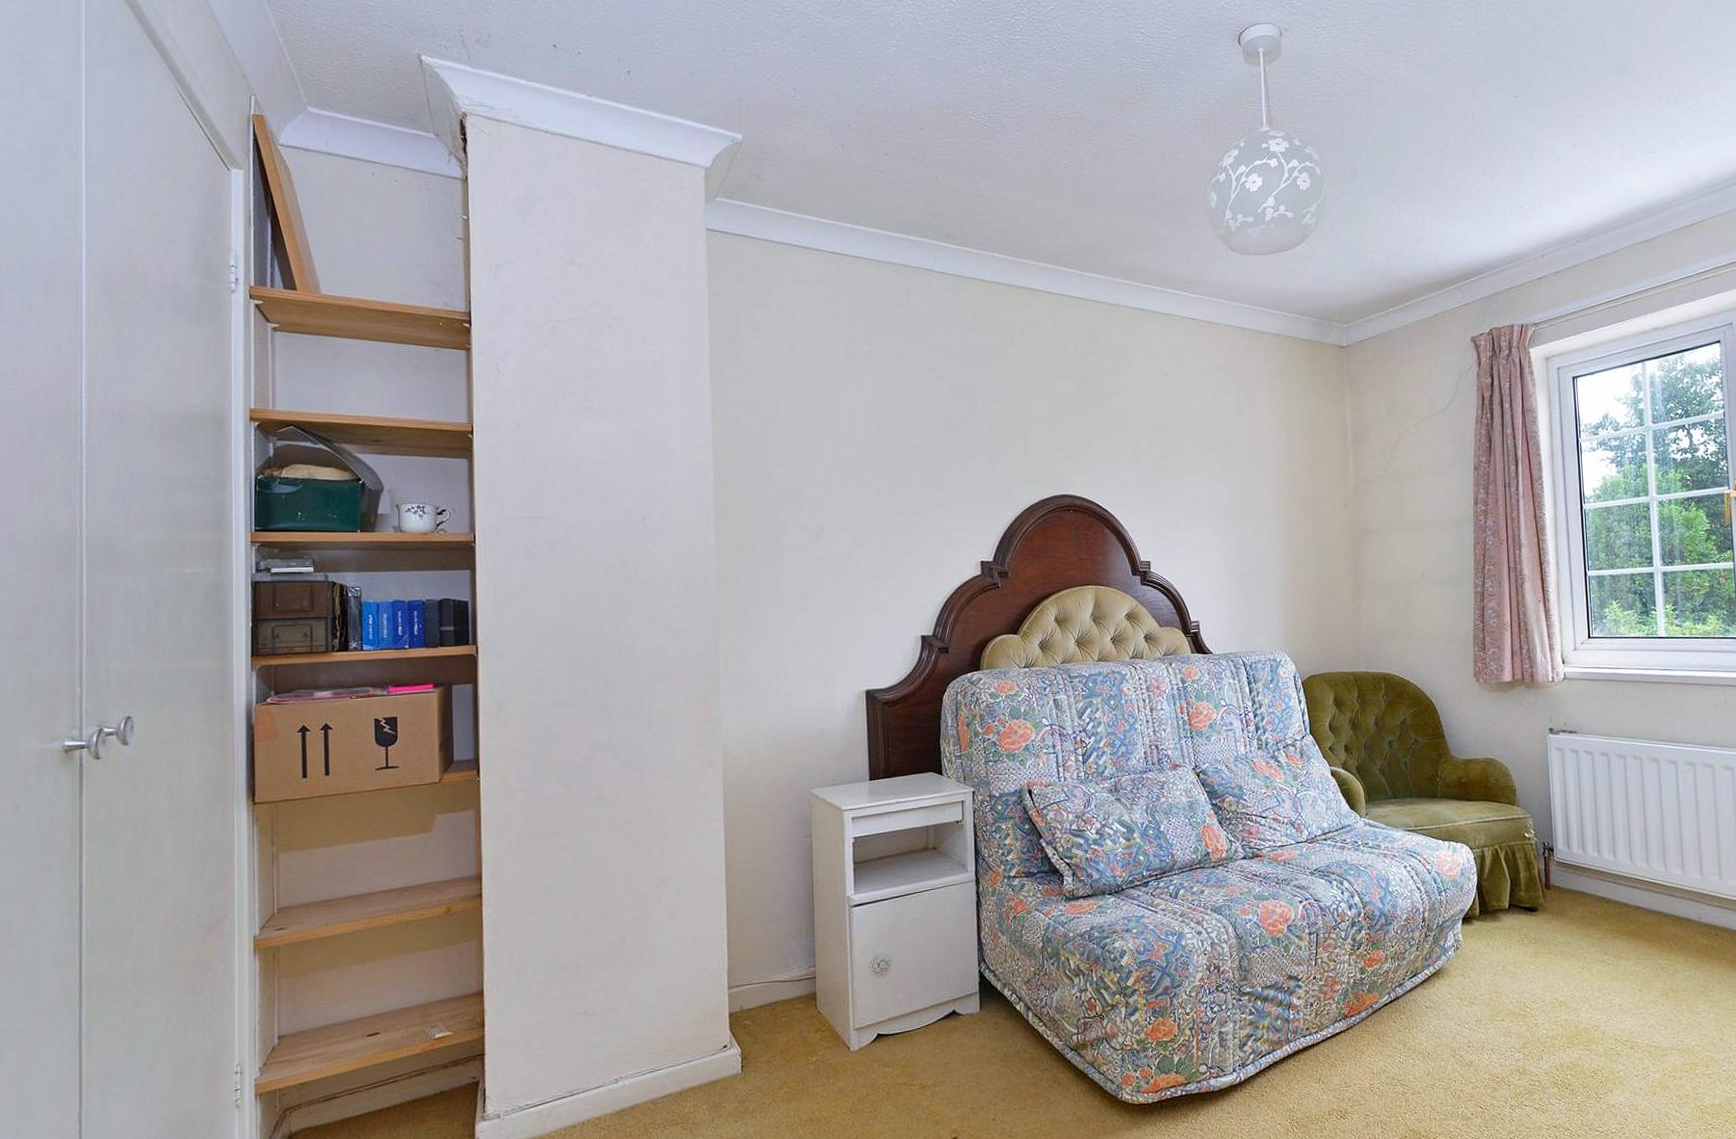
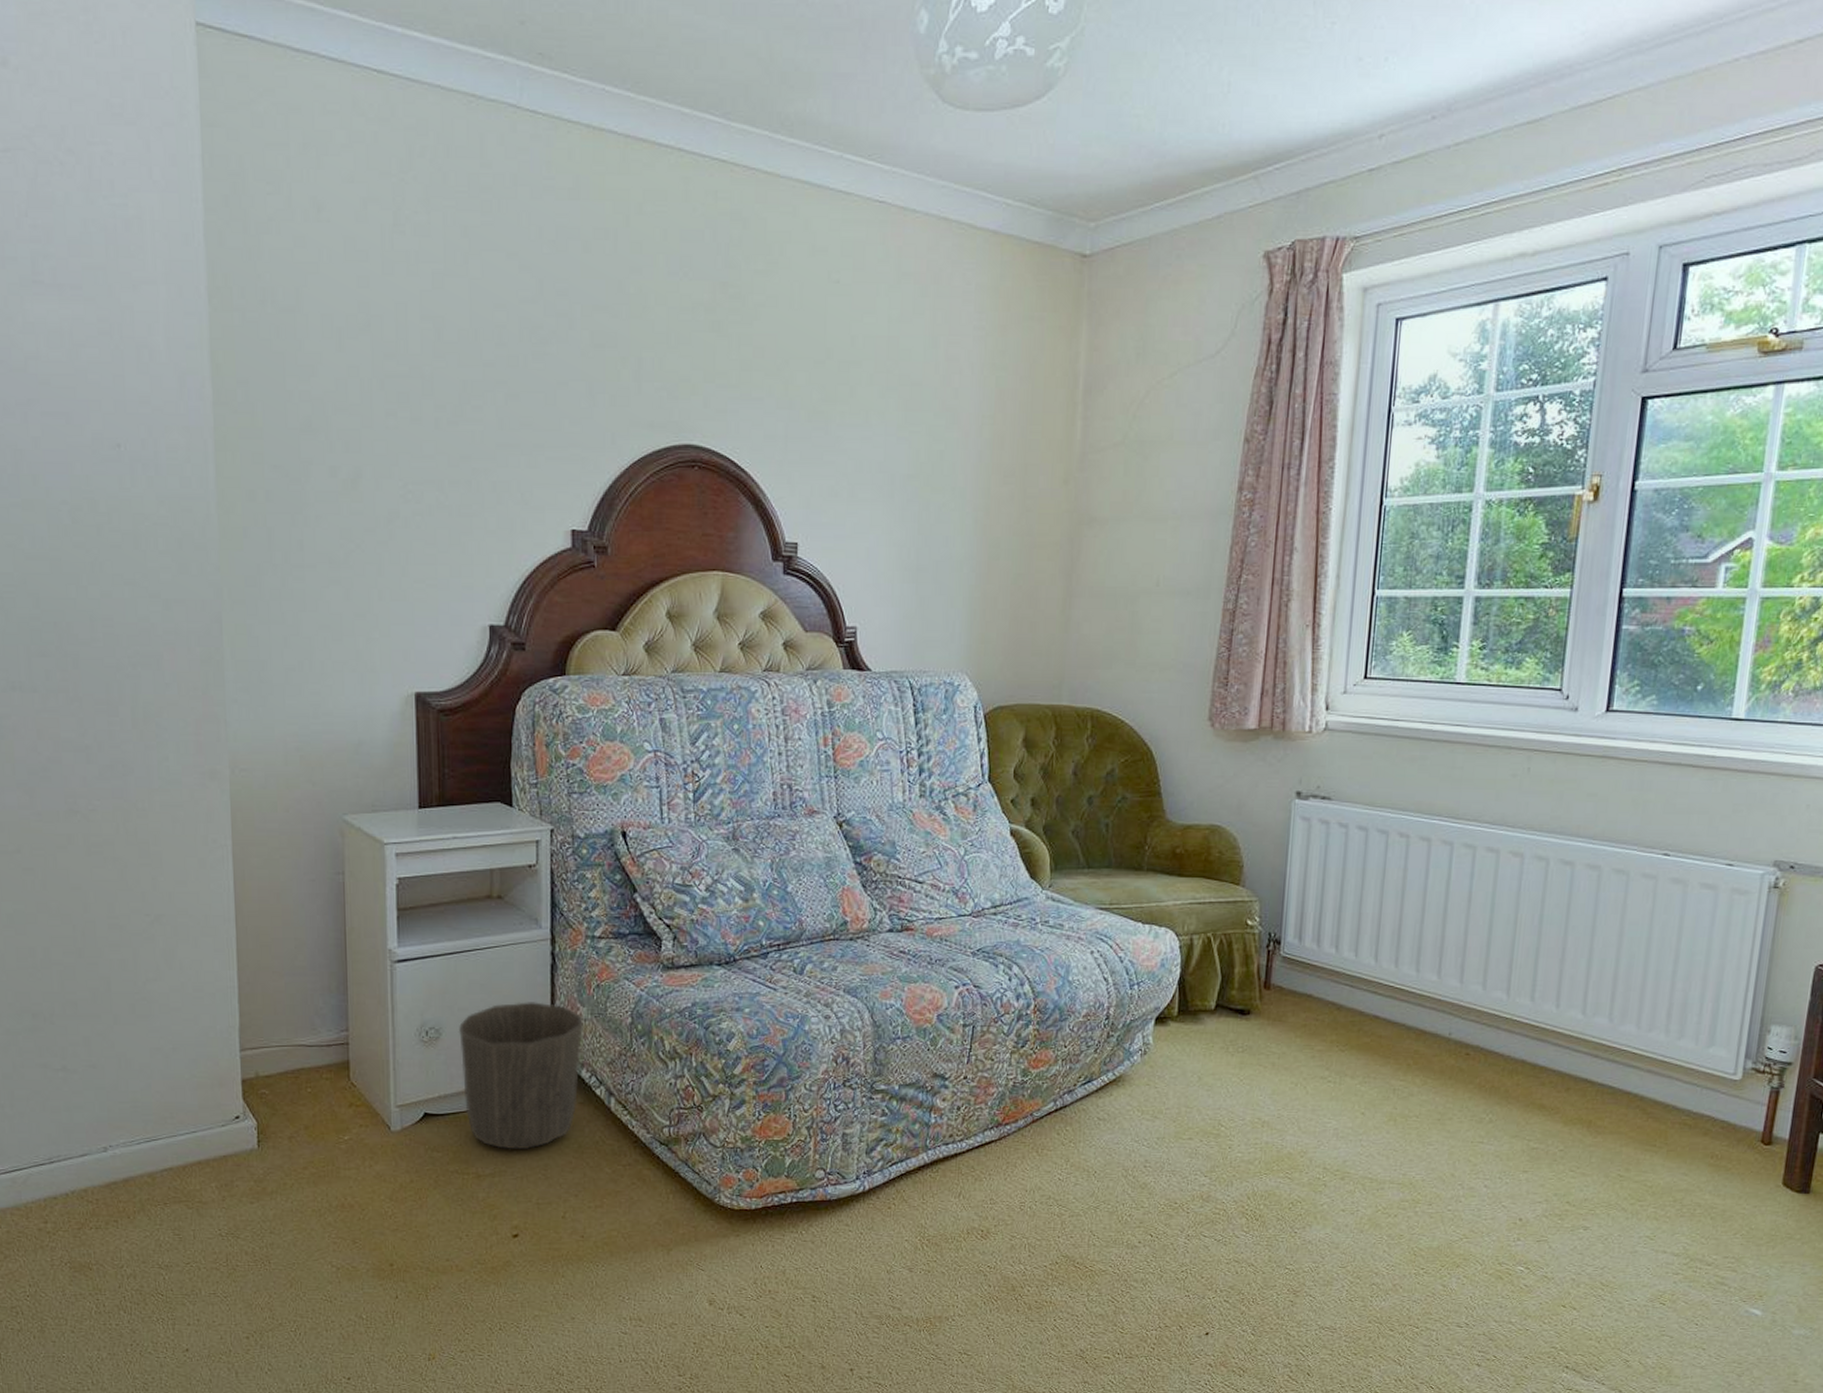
waste basket: none [903,933,1005,1062] -> present [458,1002,585,1150]

